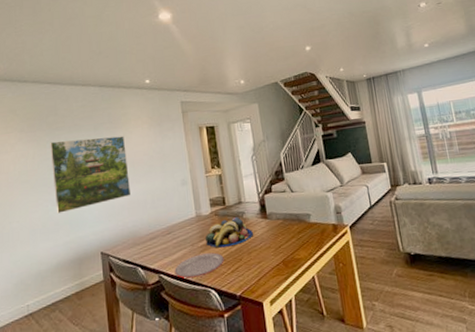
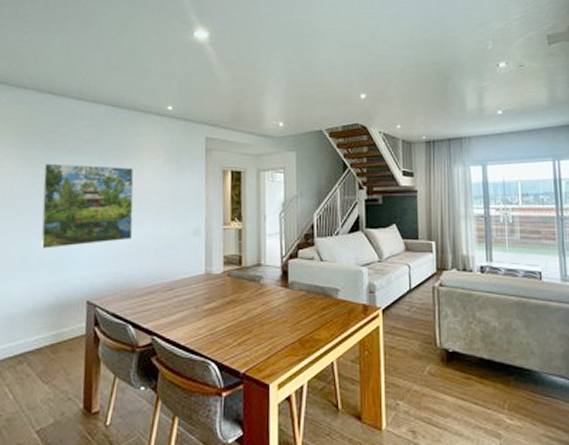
plate: present [174,252,224,279] -> none [171,319,231,345]
fruit bowl: present [205,216,253,248] -> none [213,280,269,314]

